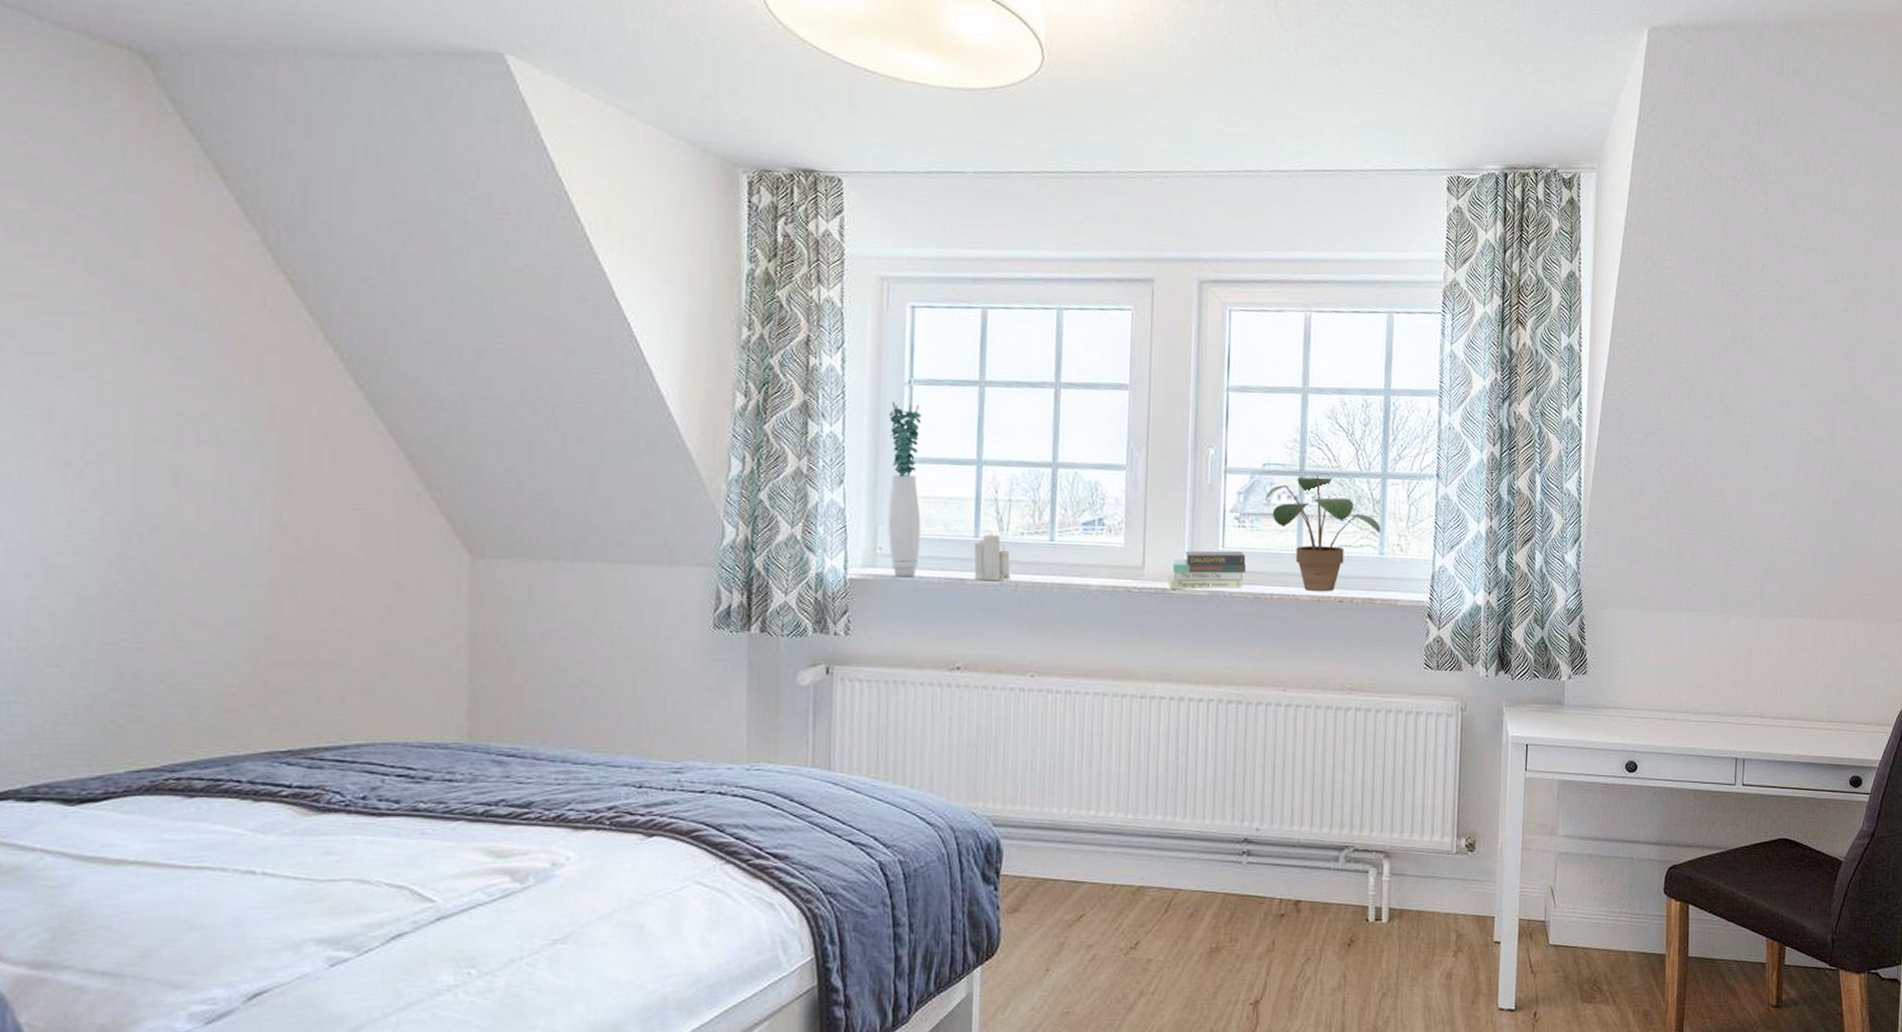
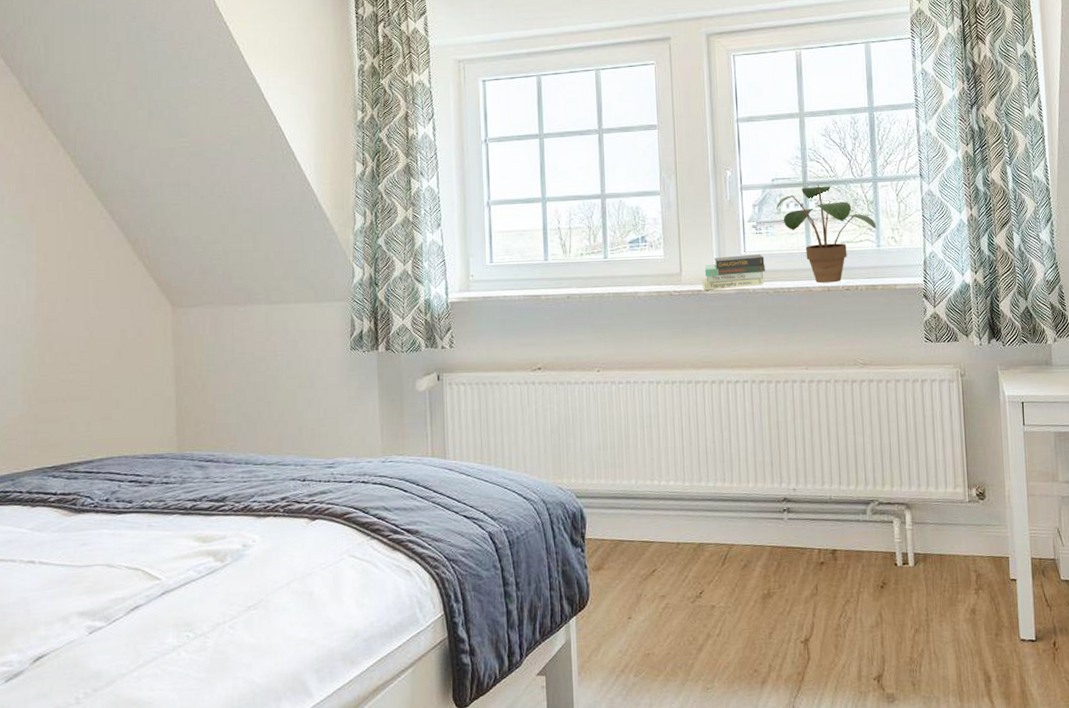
vase: present [887,402,921,577] -> none [471,158,503,298]
candle: present [973,532,1011,581] -> none [544,255,576,296]

